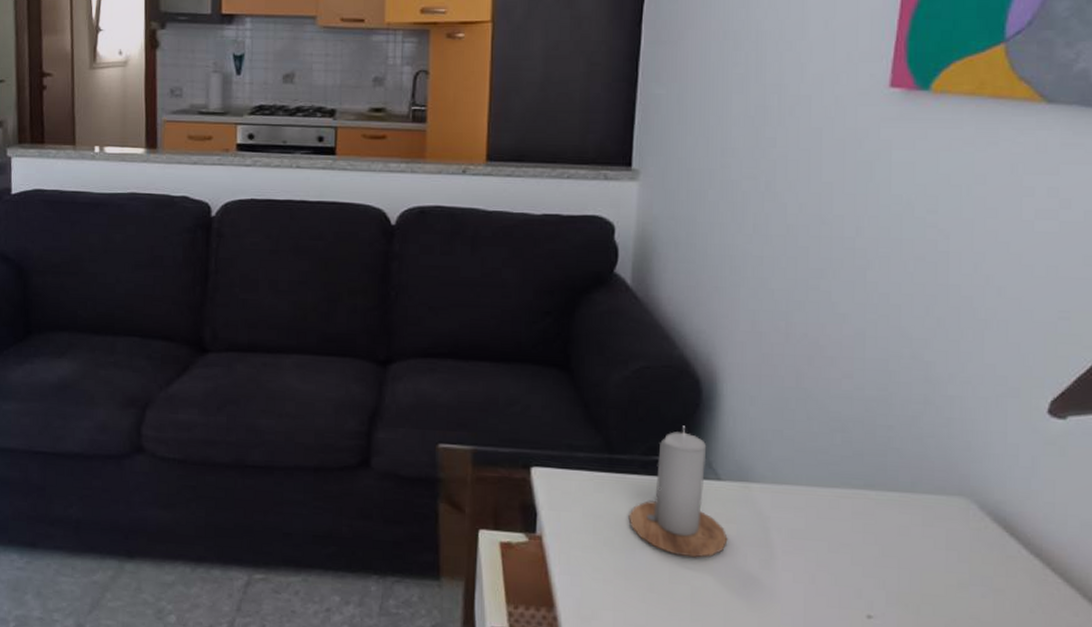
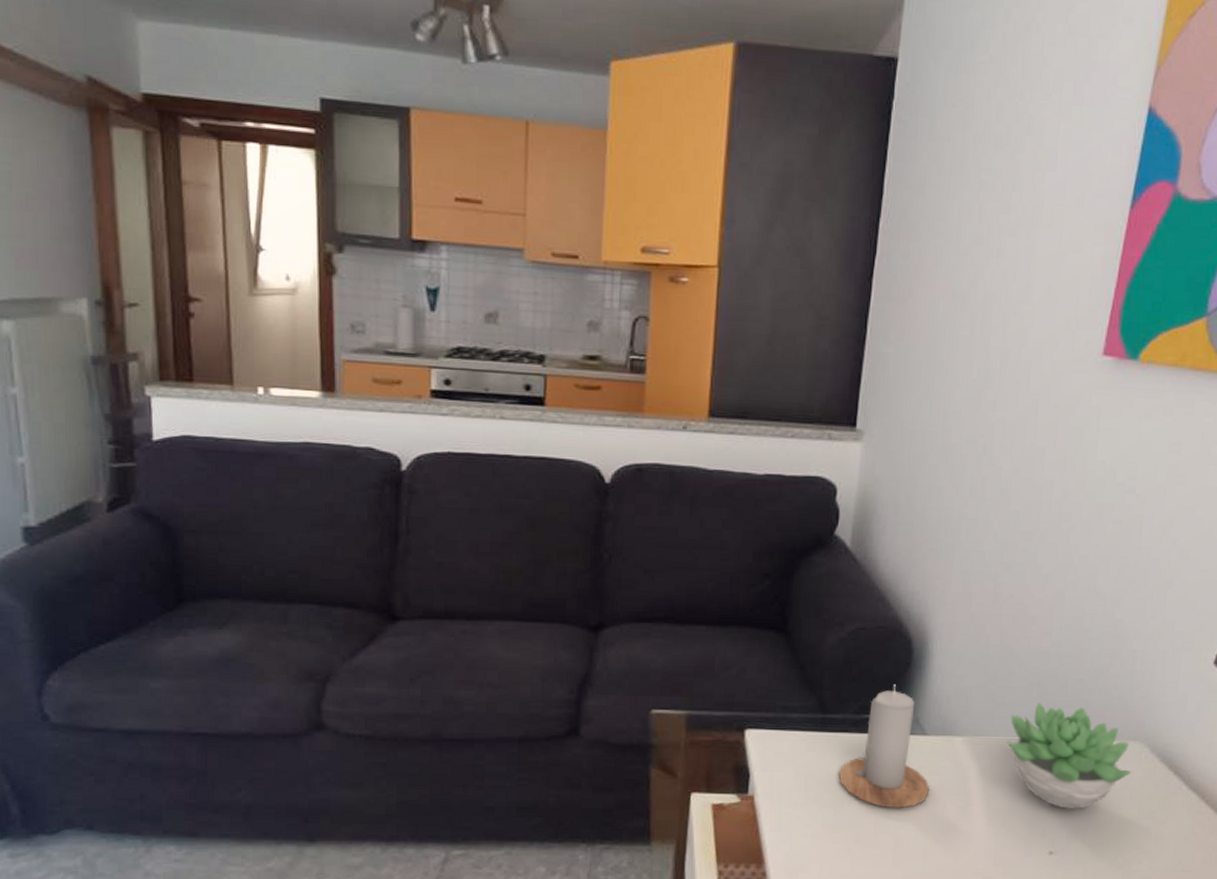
succulent plant: none [810,450,959,570] -> present [1006,703,1132,810]

